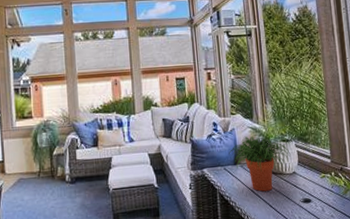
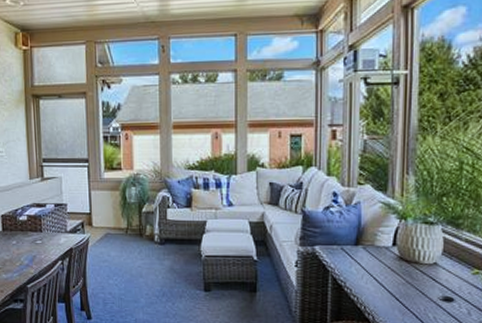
potted plant: present [229,135,290,192] -> none [349,212,433,281]

